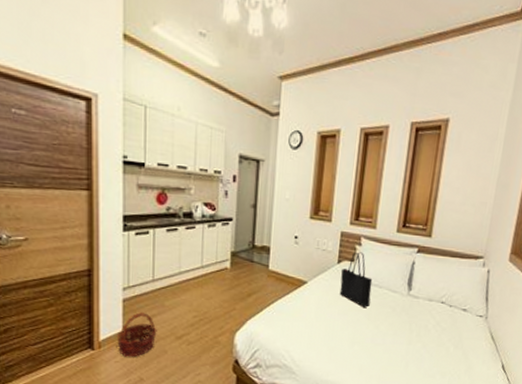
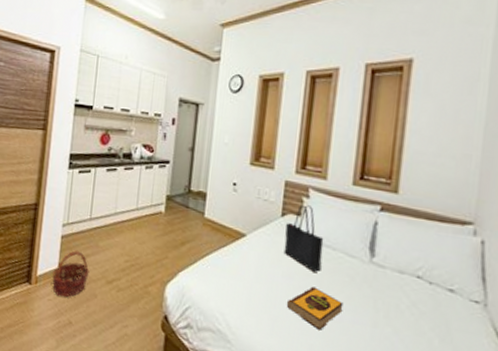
hardback book: none [341,319,387,353] -> present [286,286,344,330]

